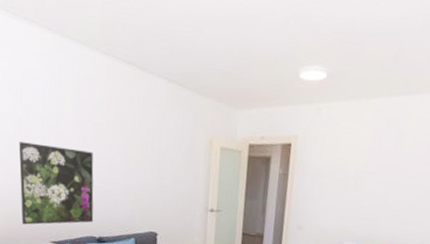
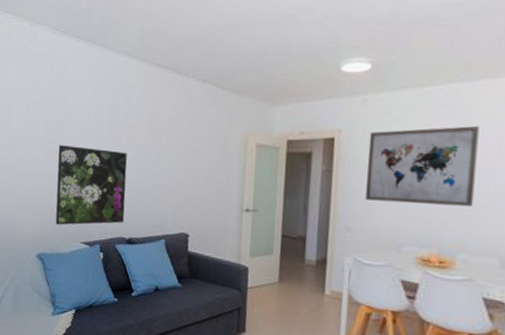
wall art: none [315,137,412,209] -> present [365,126,480,207]

